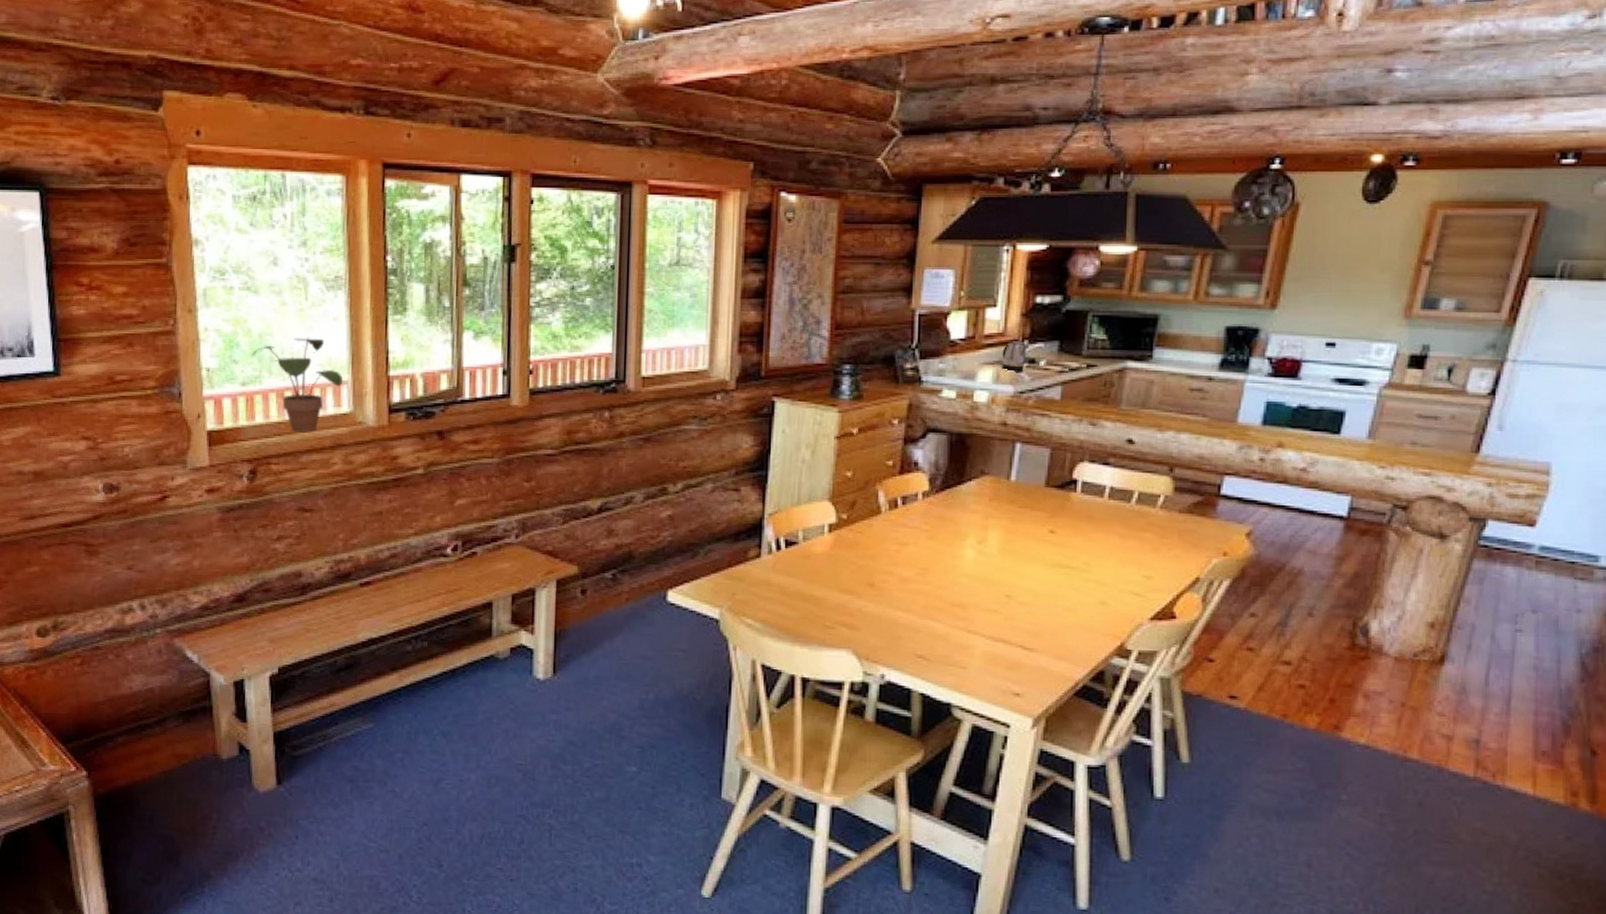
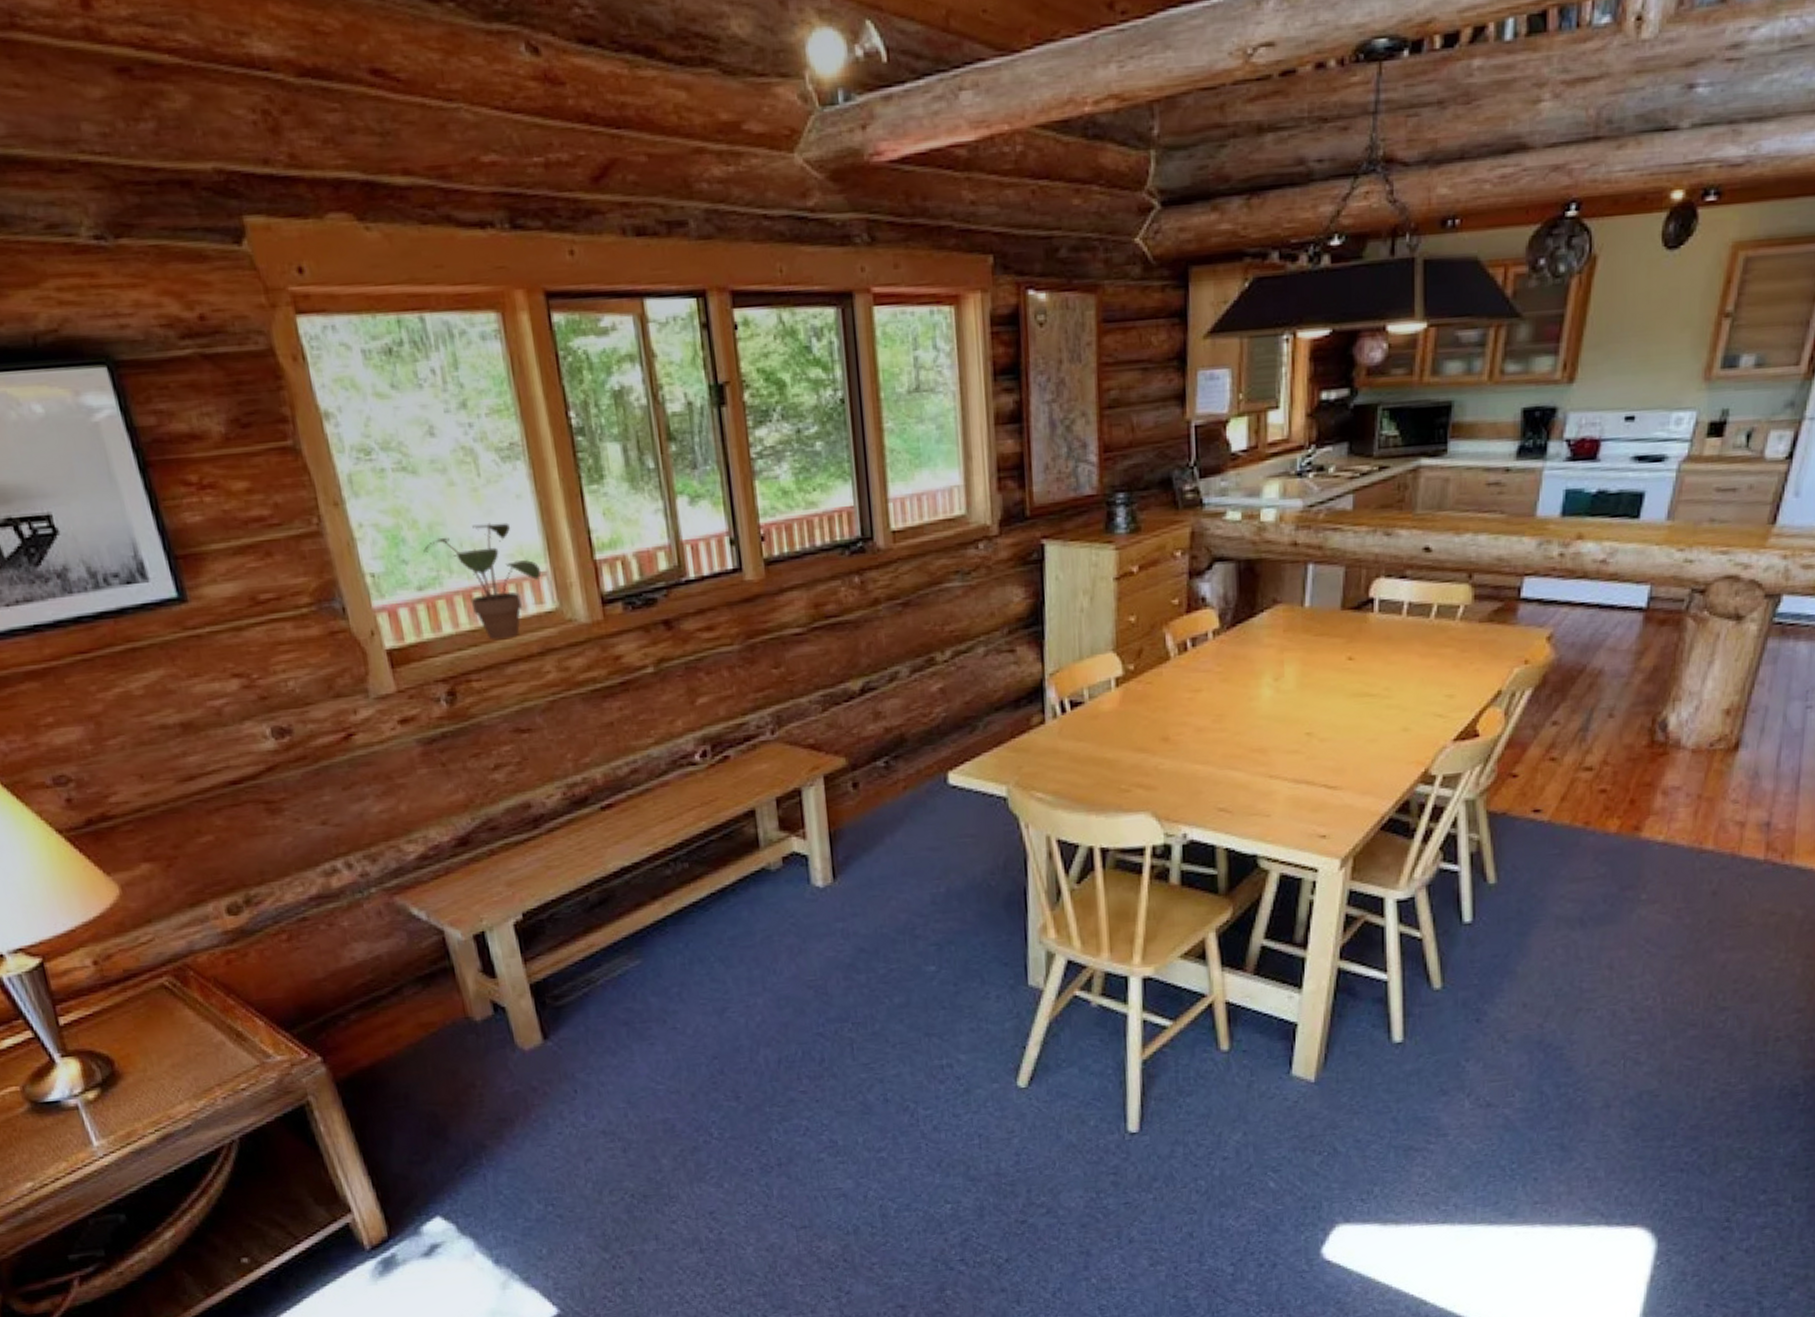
kettle: present [1001,341,1026,373] -> none [1287,446,1314,484]

